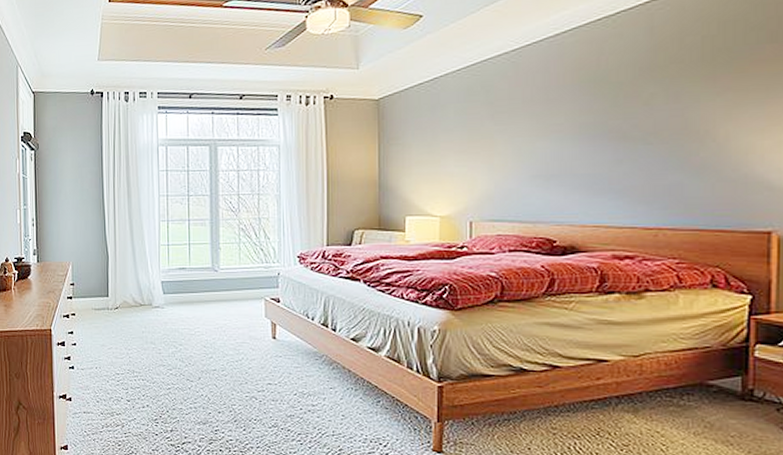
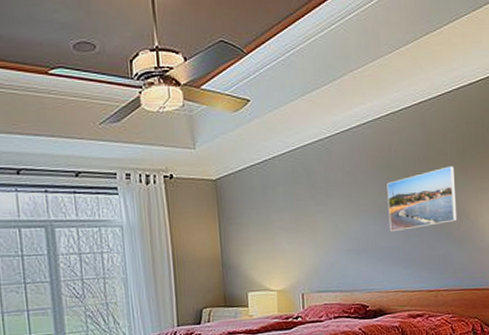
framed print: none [591,76,696,157] -> present [387,166,458,233]

